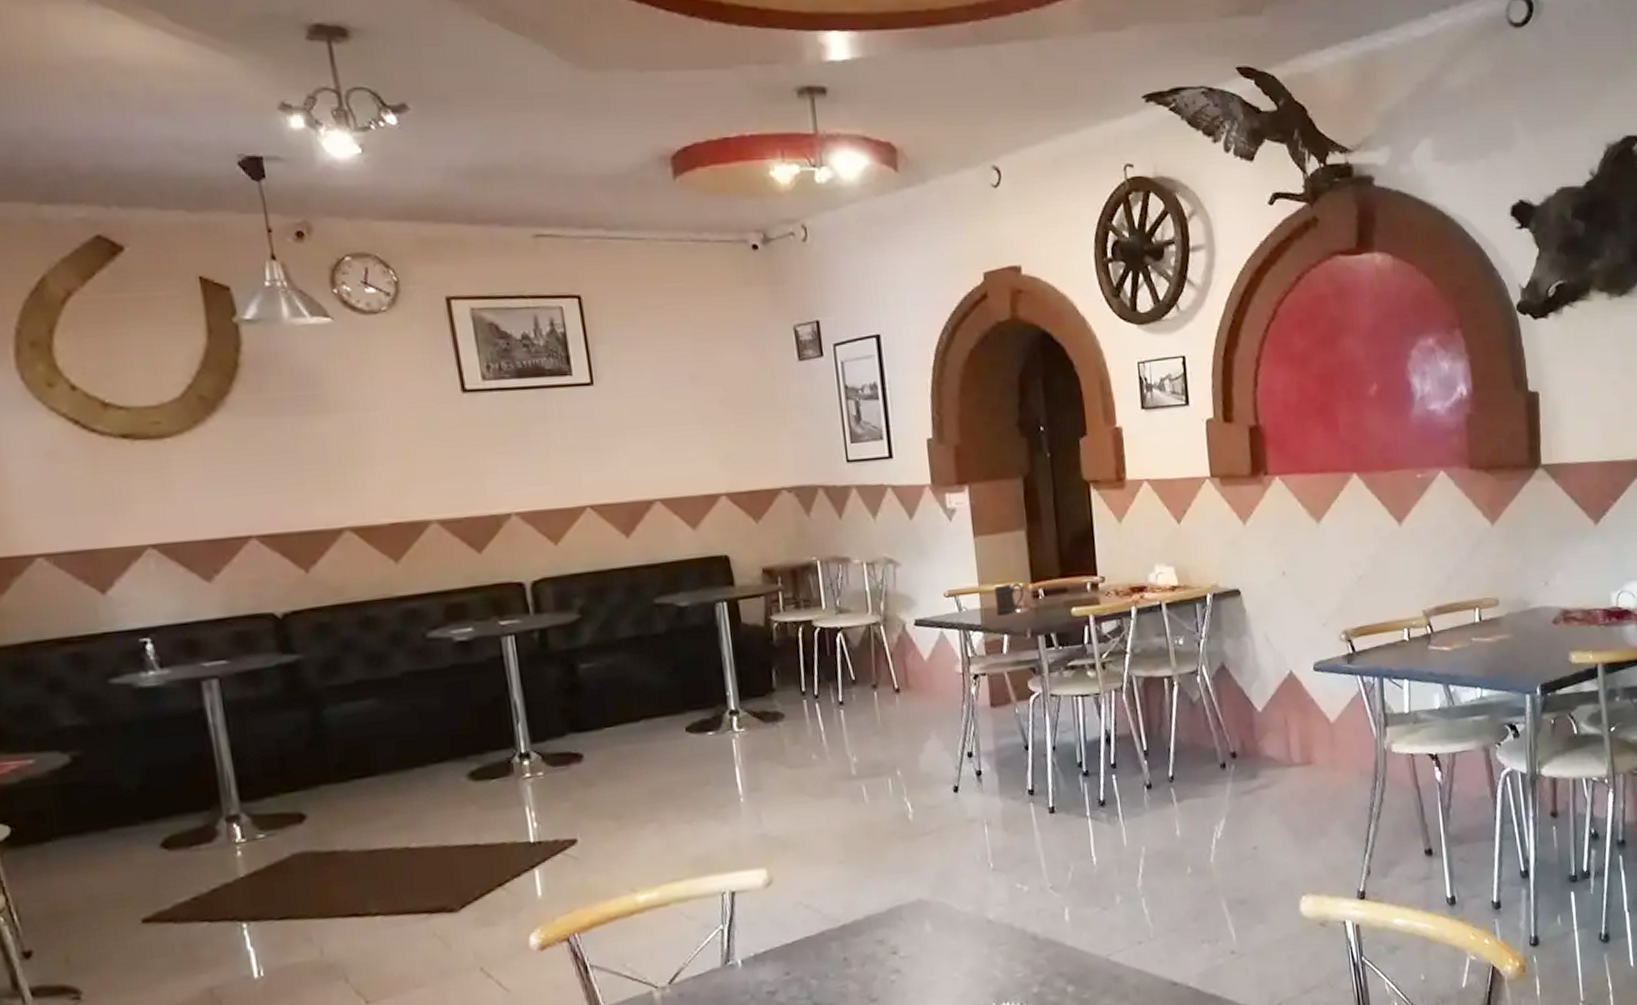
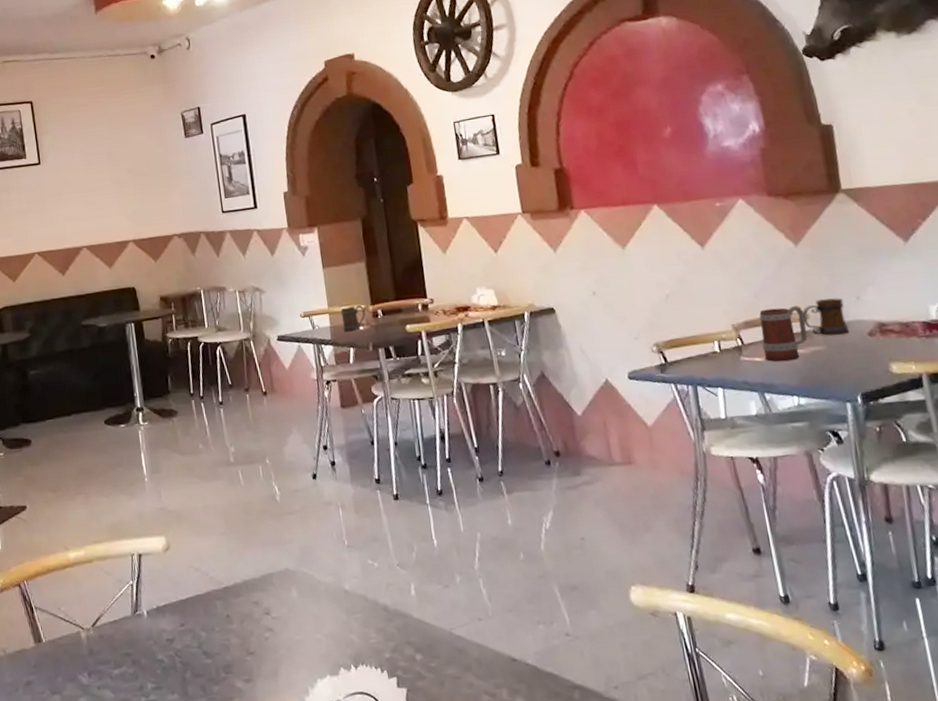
beer mug: none [1451,589,1495,652] -> present [759,305,808,362]
beer mug: none [1493,582,1536,624] -> present [802,298,849,336]

